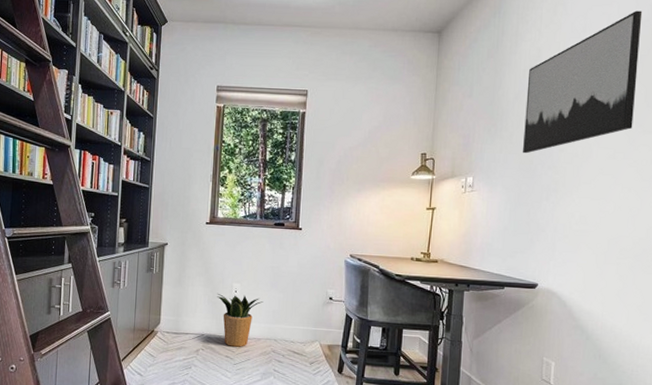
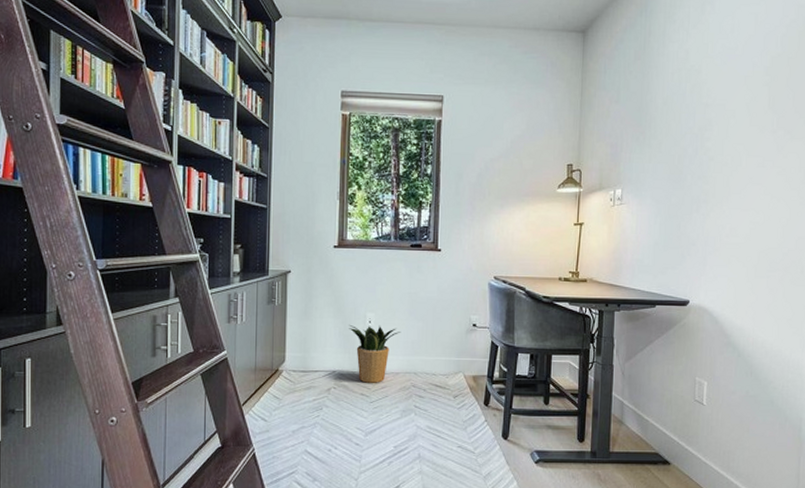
wall art: present [523,10,643,154] -> none [672,10,790,163]

